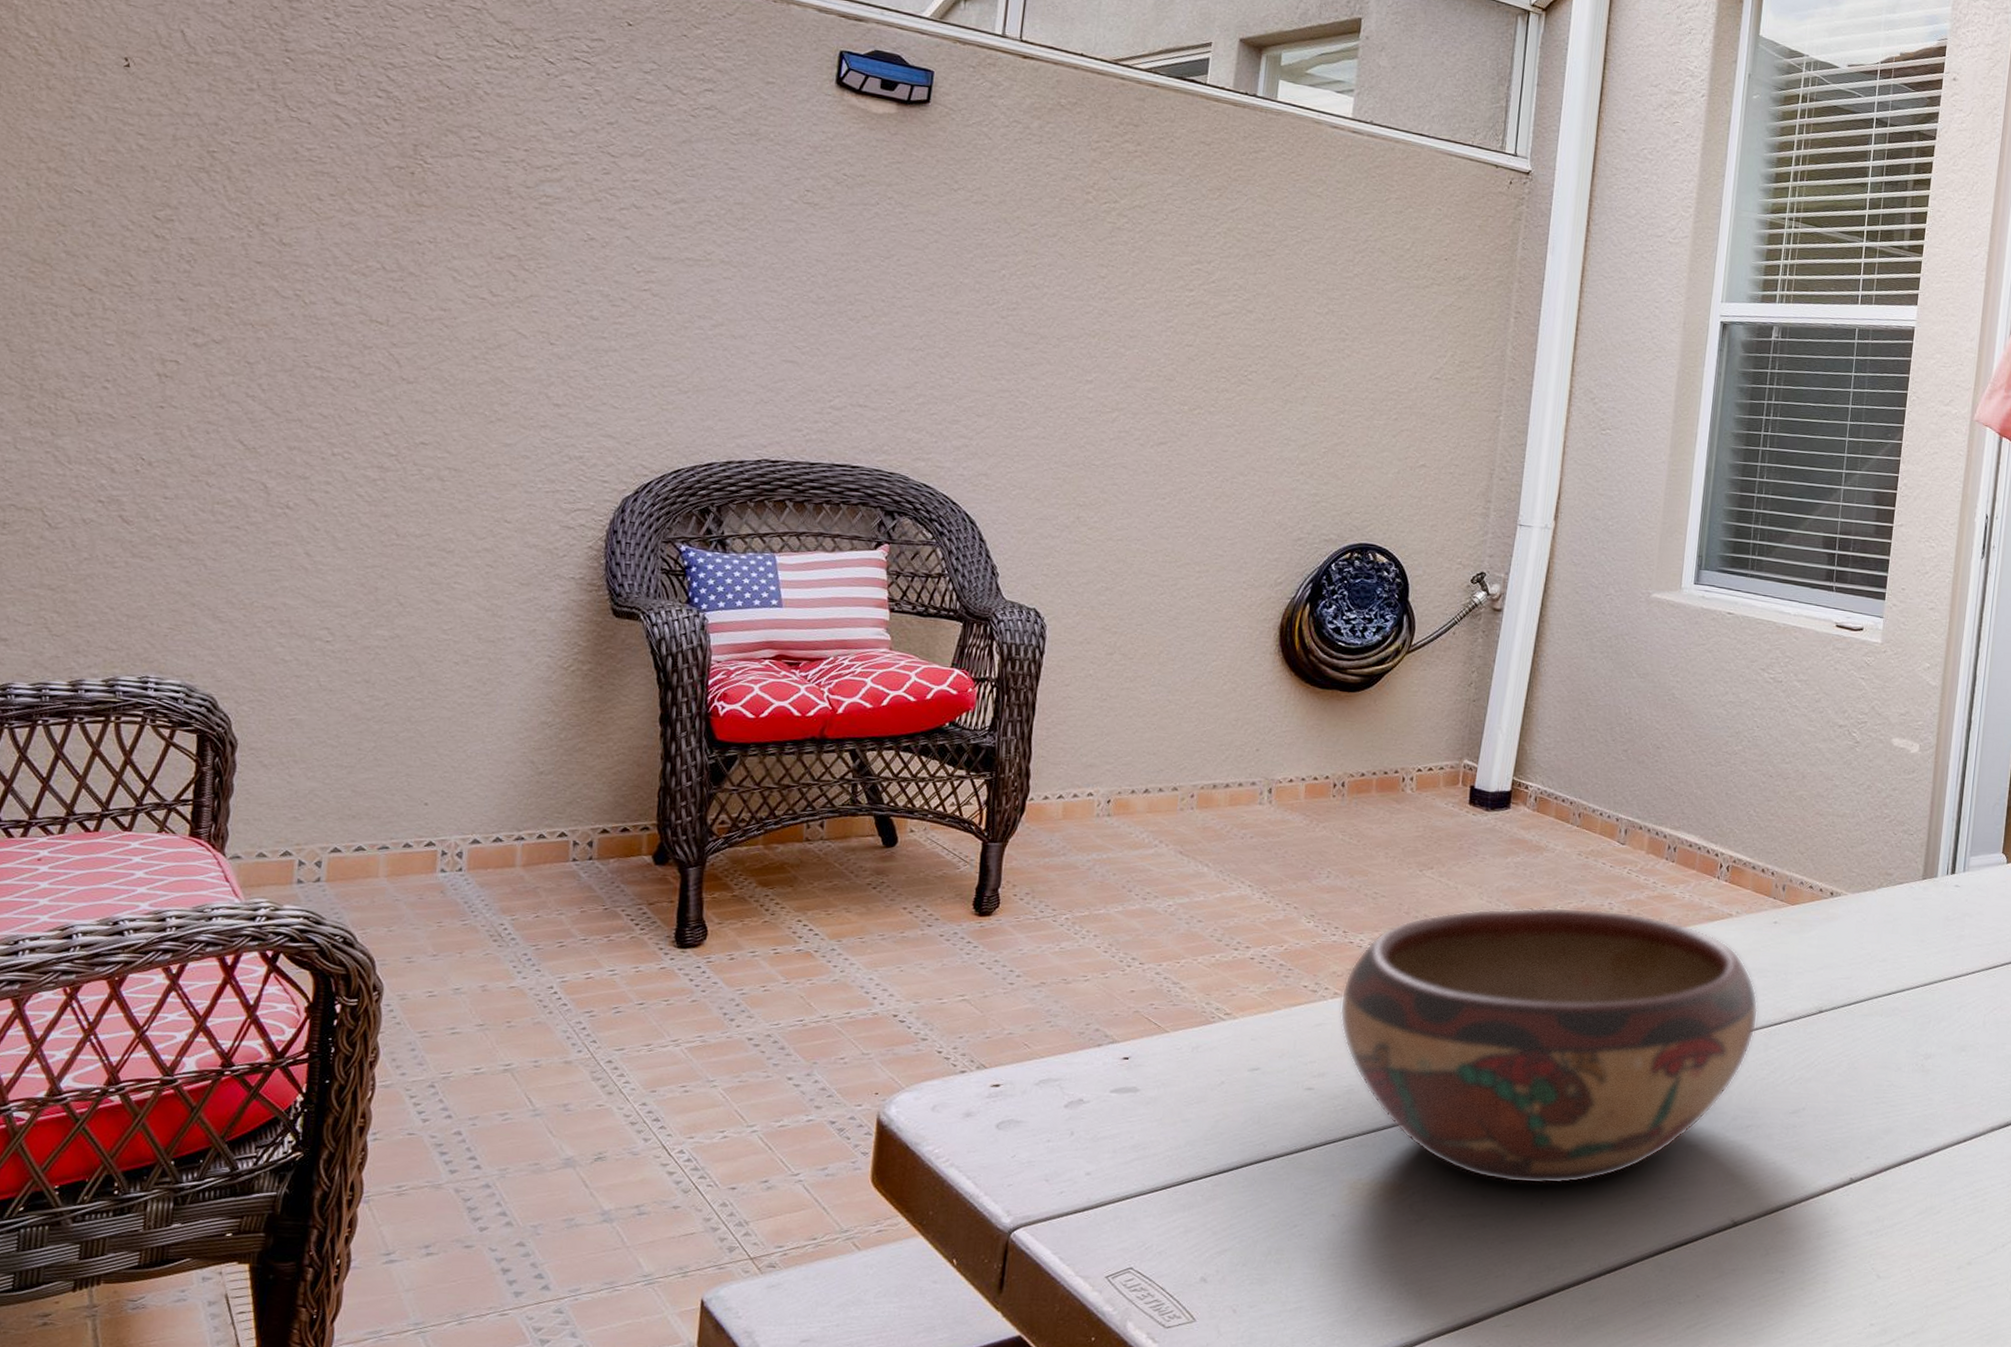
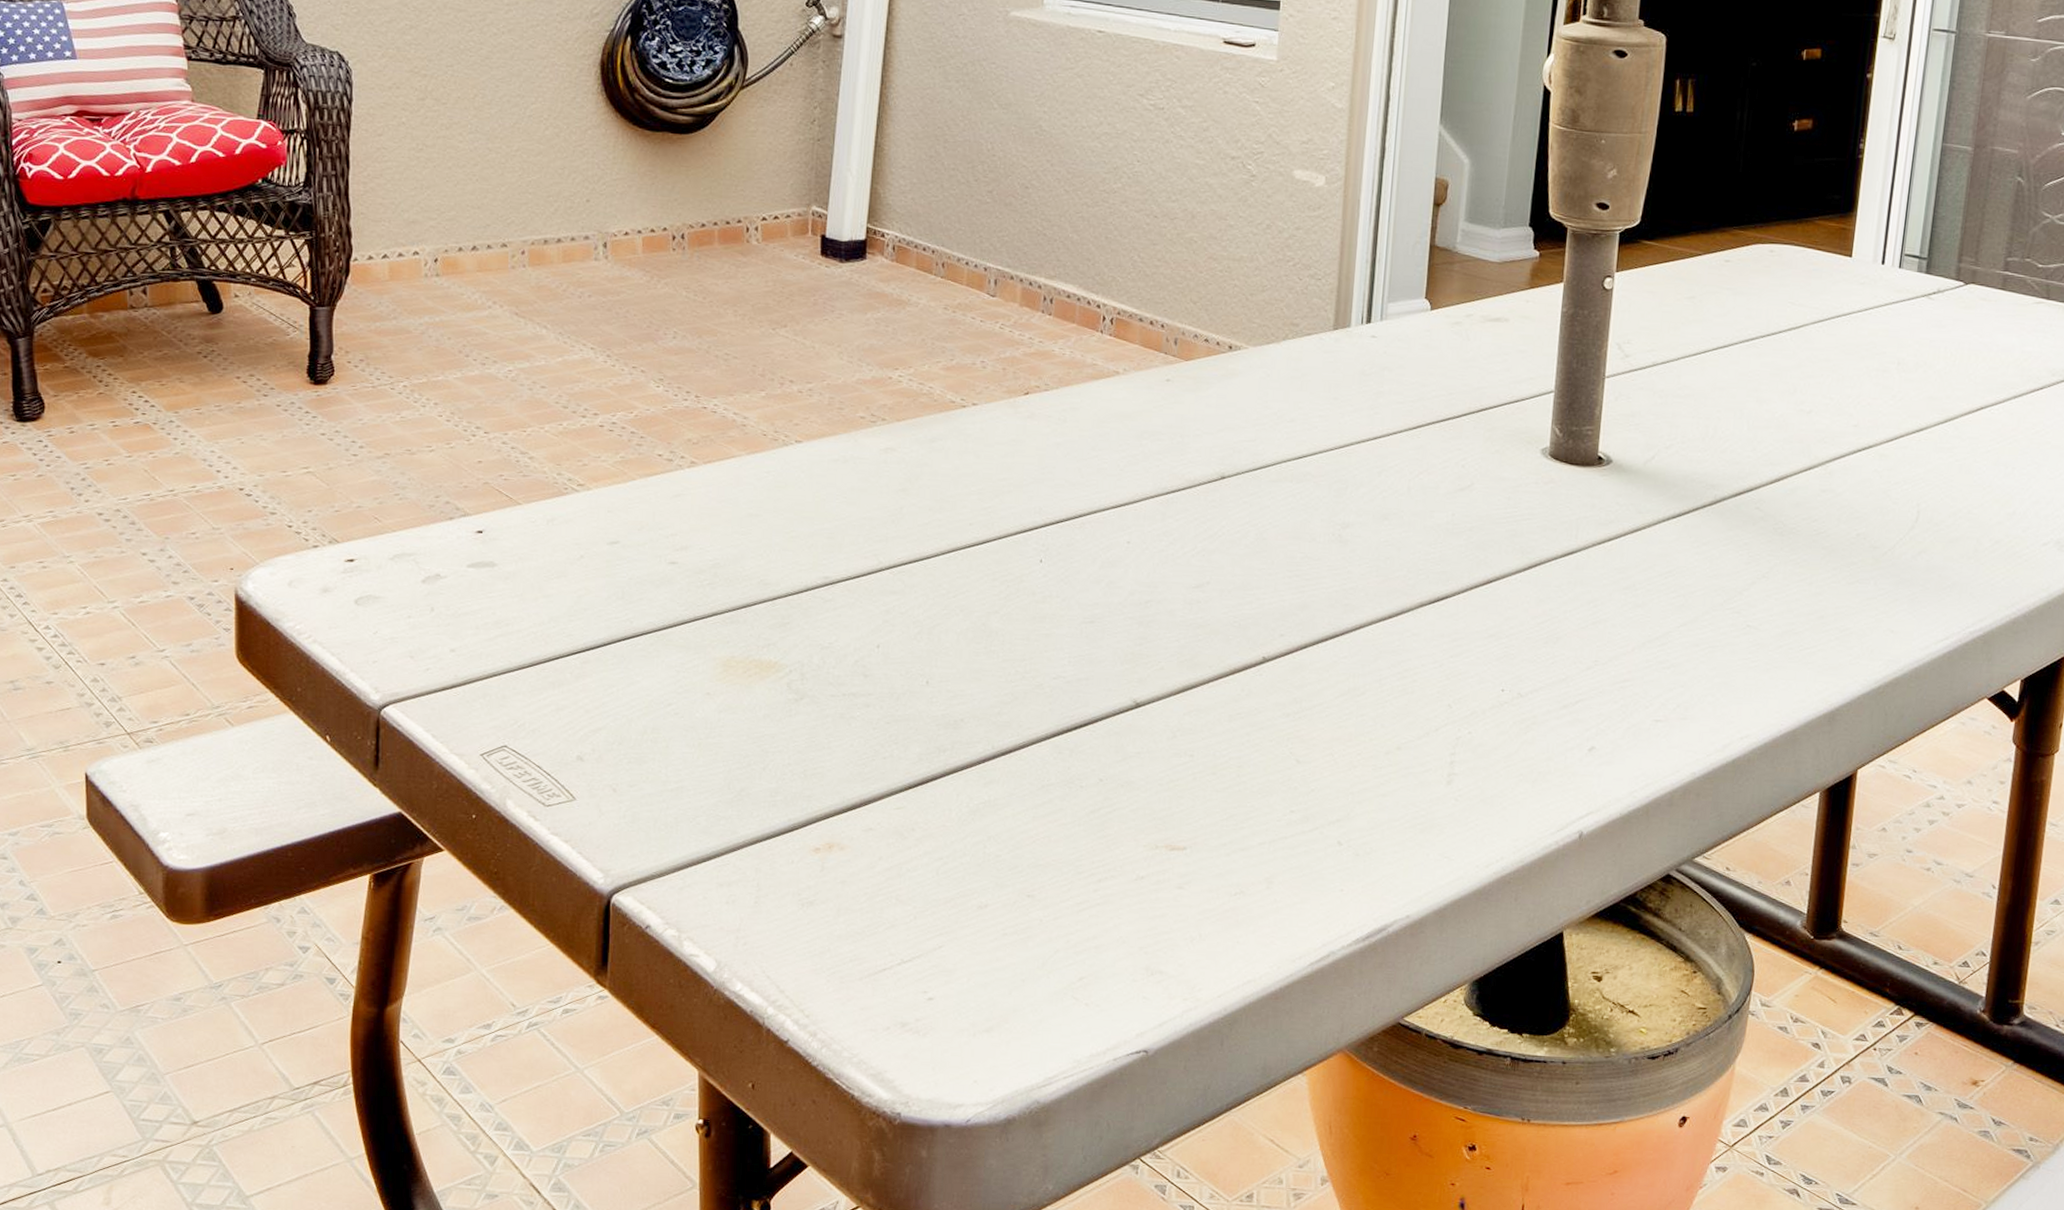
decorative bowl: present [1339,906,1759,1185] -> none [698,366,1153,663]

